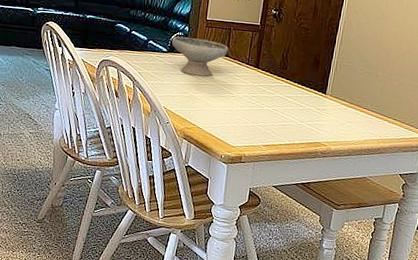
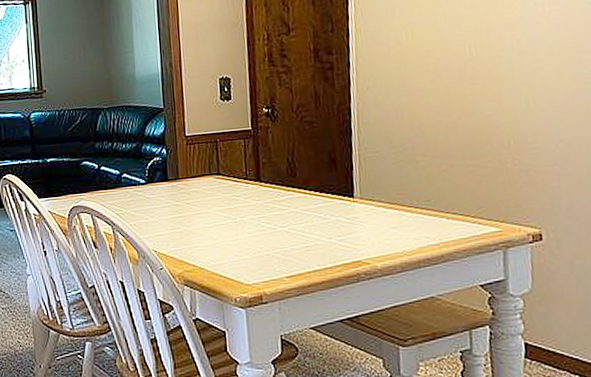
bowl: present [171,36,228,77] -> none [149,159,219,206]

